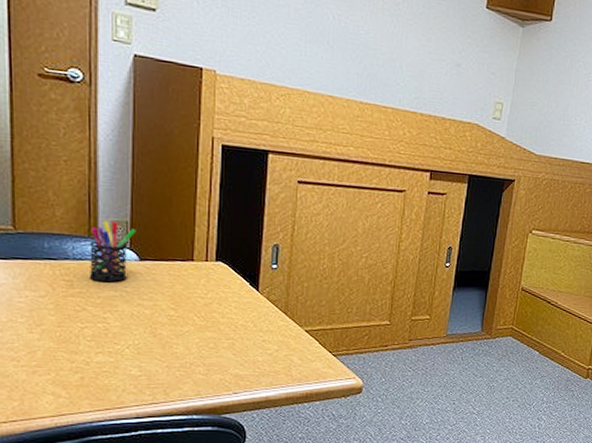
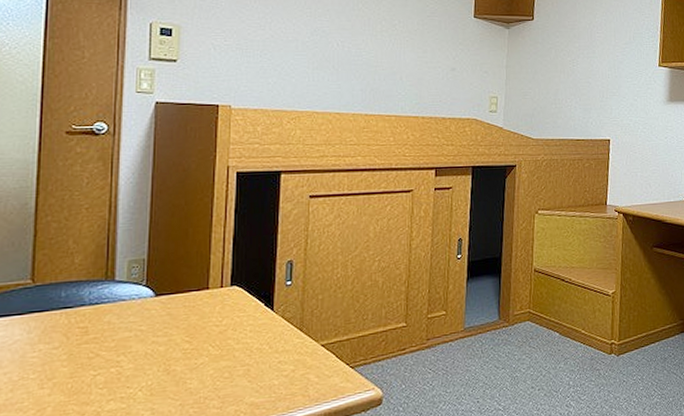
pen holder: present [89,221,136,283] -> none [105,261,153,324]

